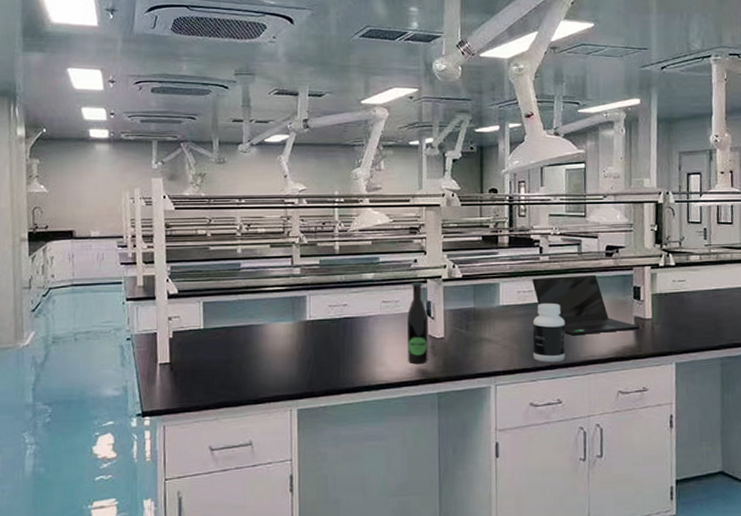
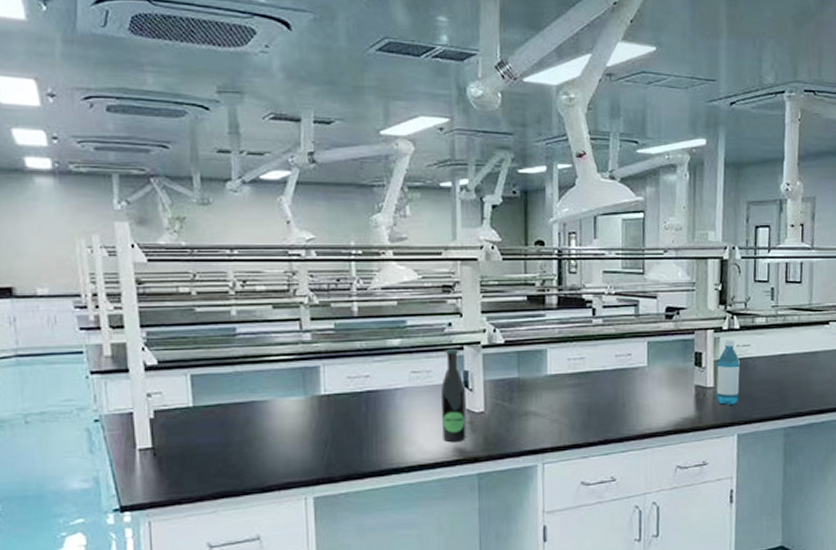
laptop: present [532,274,640,336] -> none [584,339,701,407]
medicine bottle: present [532,302,566,363] -> none [584,371,621,438]
water bottle: none [654,276,677,335] -> present [716,340,741,405]

